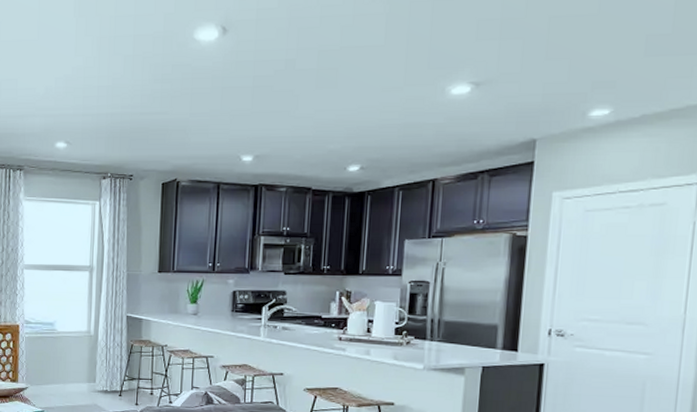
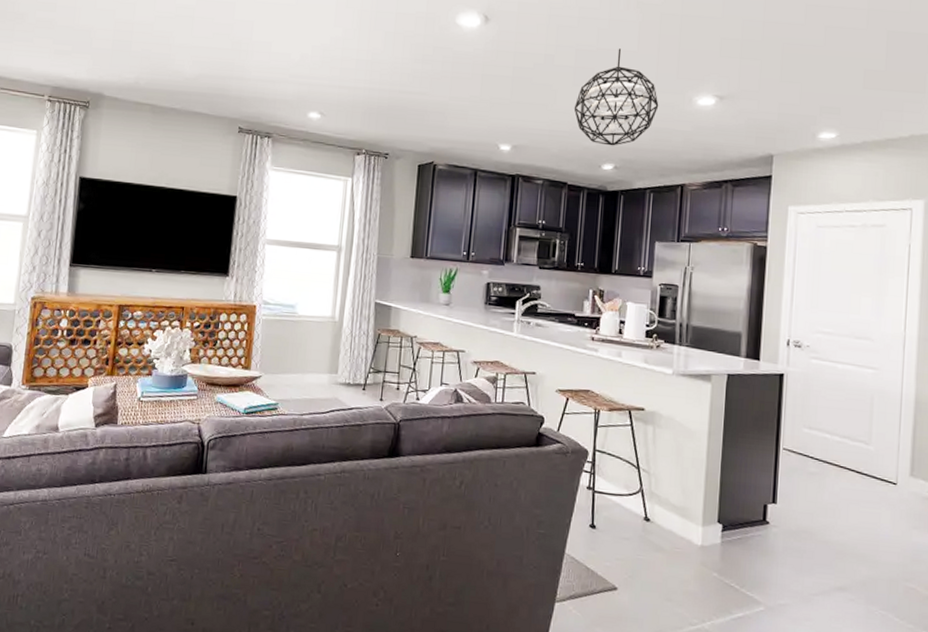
pendant light: none [317,44,408,147] -> present [573,48,659,146]

